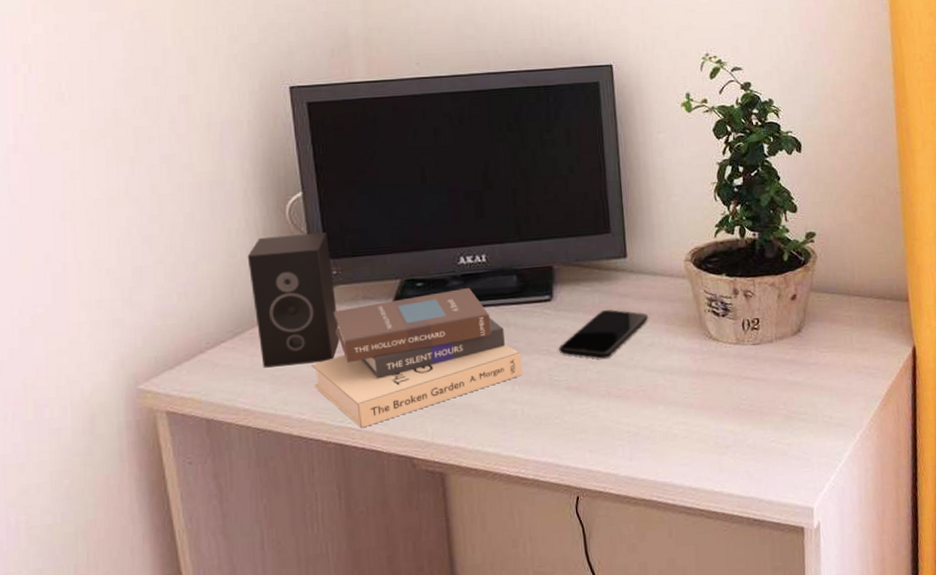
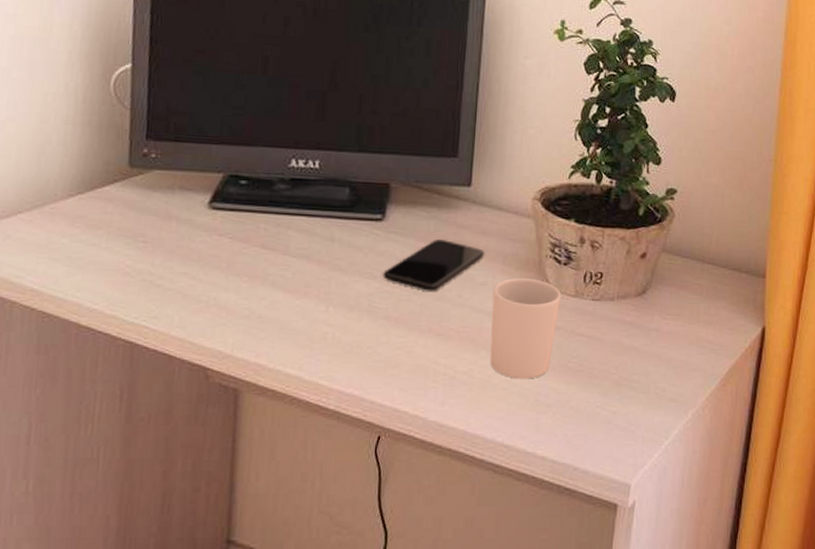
speaker: present [247,232,340,368] -> none [59,106,152,251]
books: present [311,287,523,427] -> none [112,193,342,327]
mug: none [661,333,725,427] -> present [490,278,562,379]

